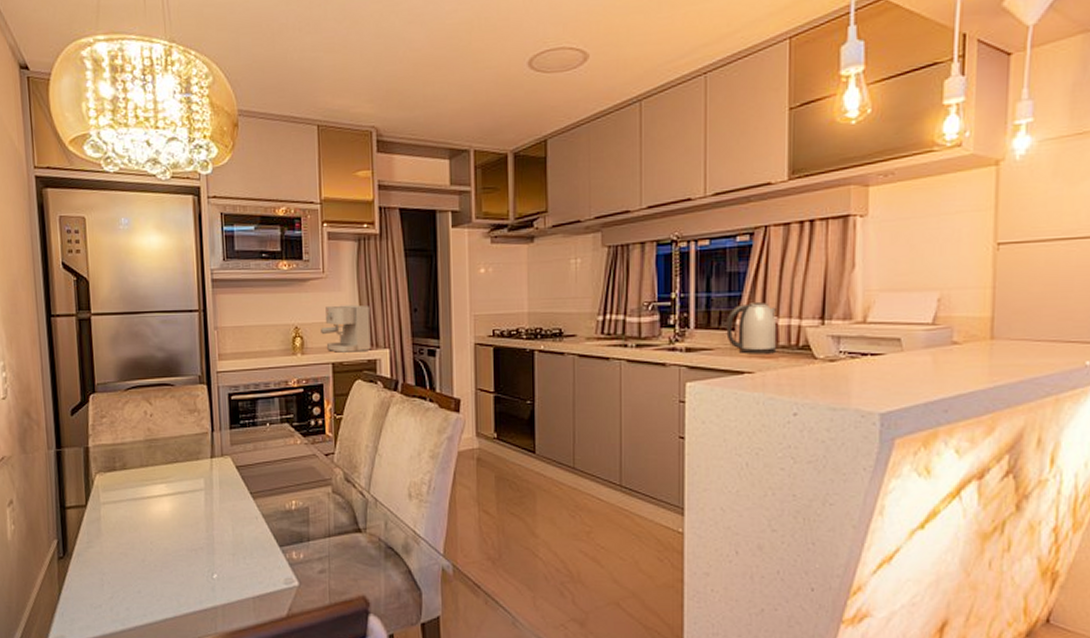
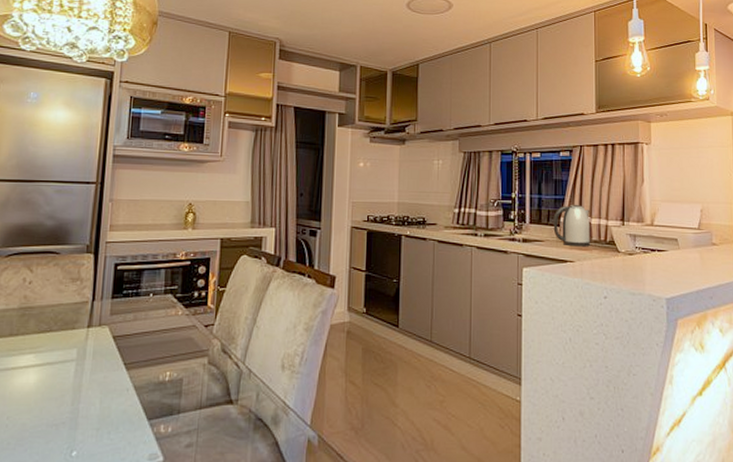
coffee maker: present [321,304,371,354] -> none [213,186,261,231]

